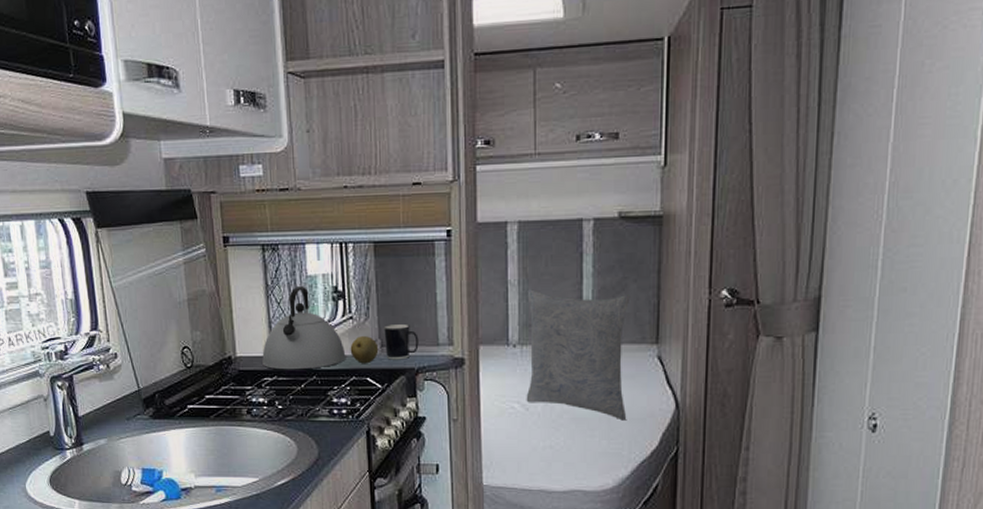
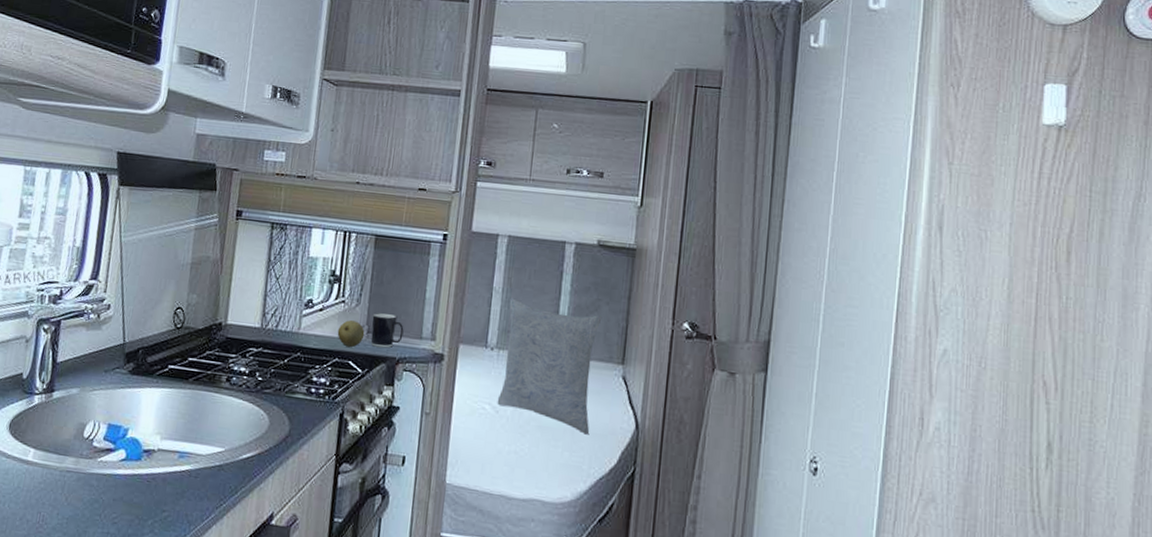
kettle: present [262,285,346,370] -> none [251,265,333,346]

